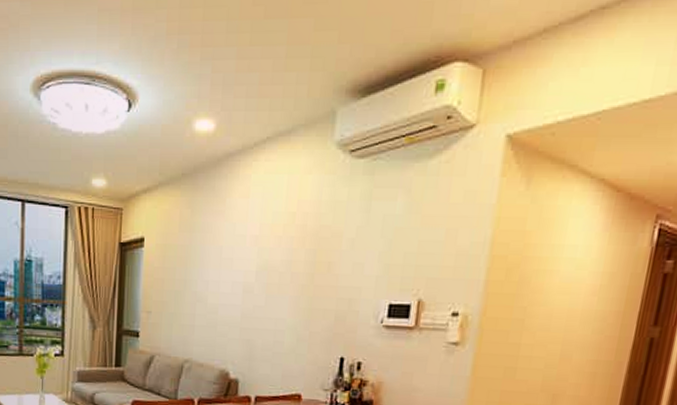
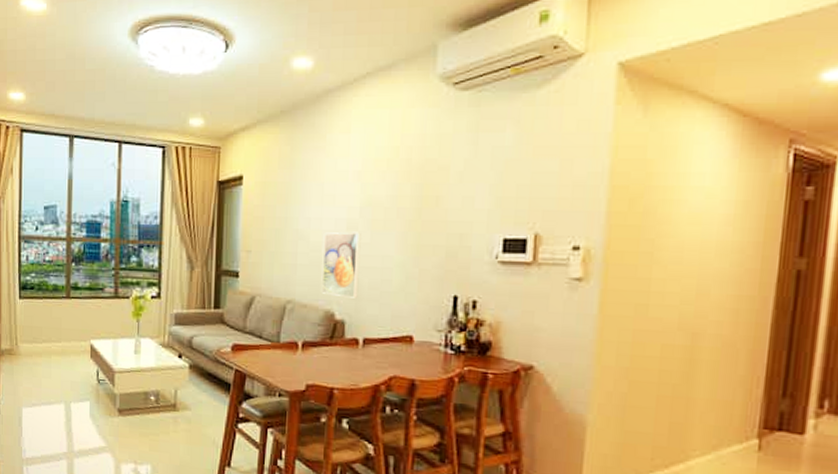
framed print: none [218,295,257,359] -> present [322,232,361,298]

